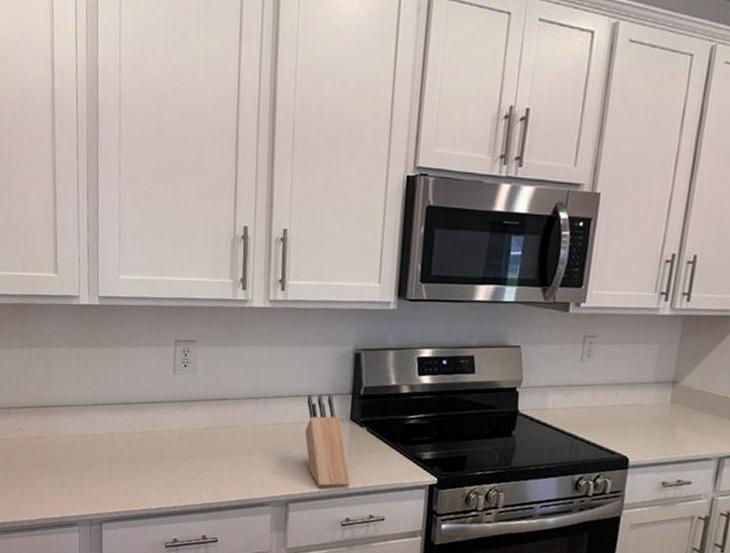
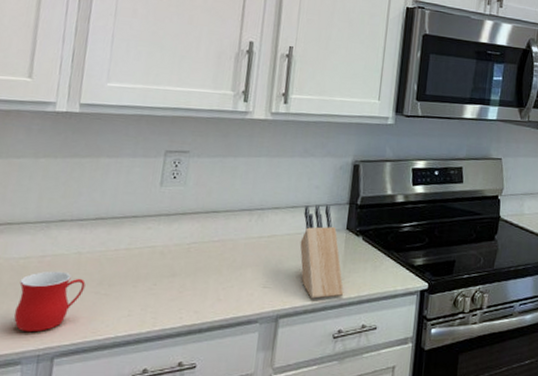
mug: none [68,448,120,500] -> present [13,271,86,333]

